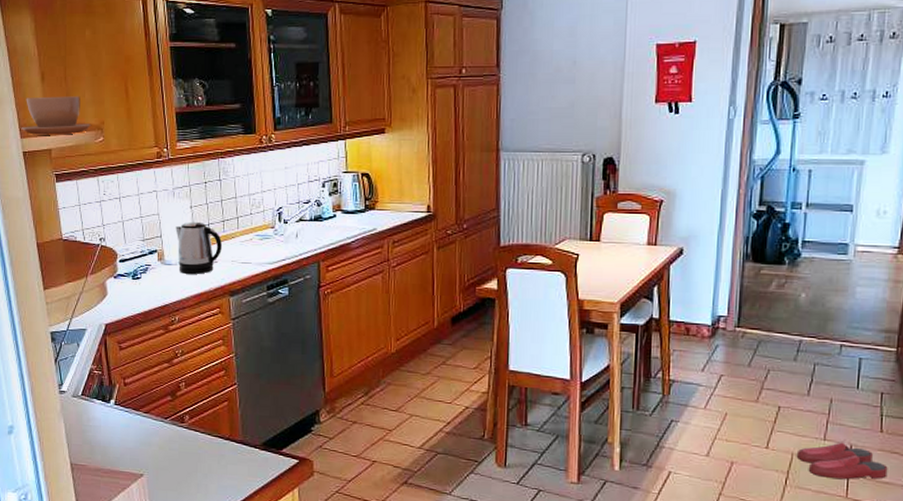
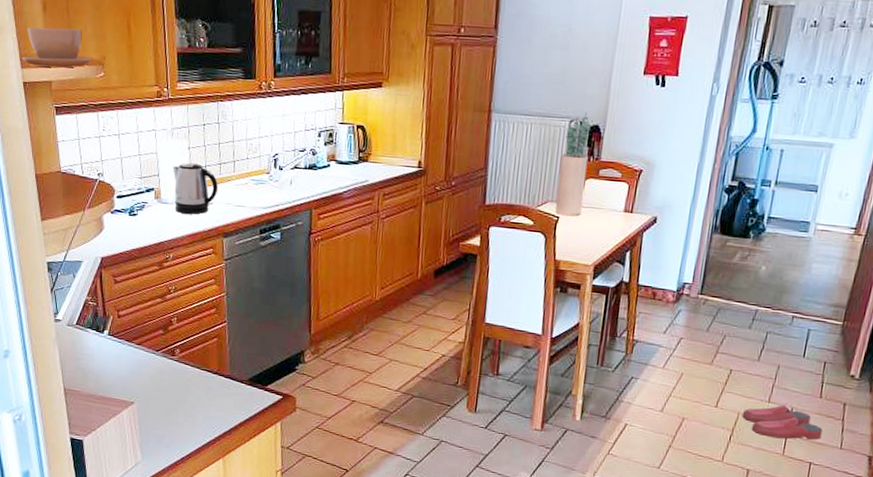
vase: none [574,144,605,253] -> present [555,112,591,217]

